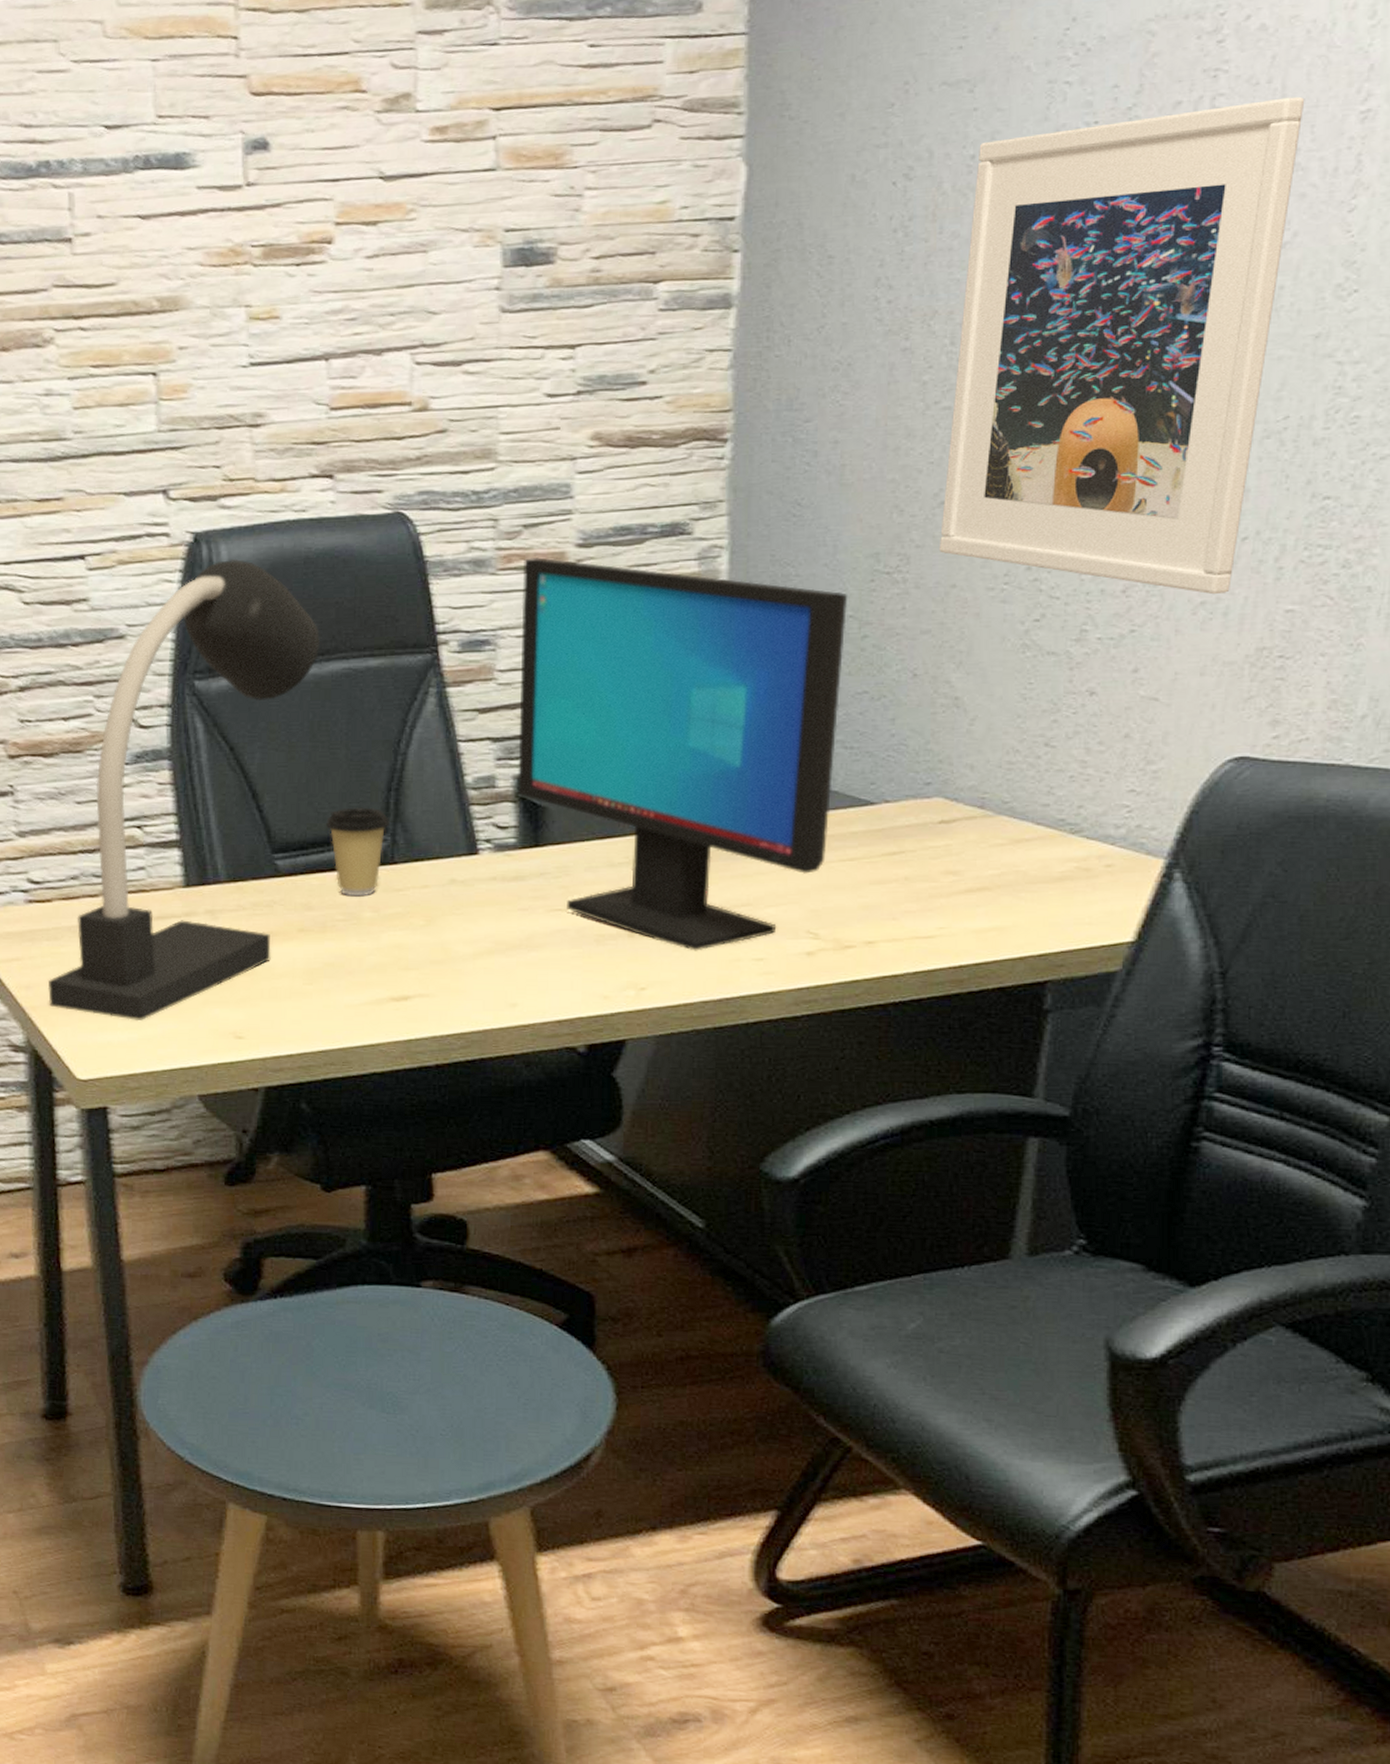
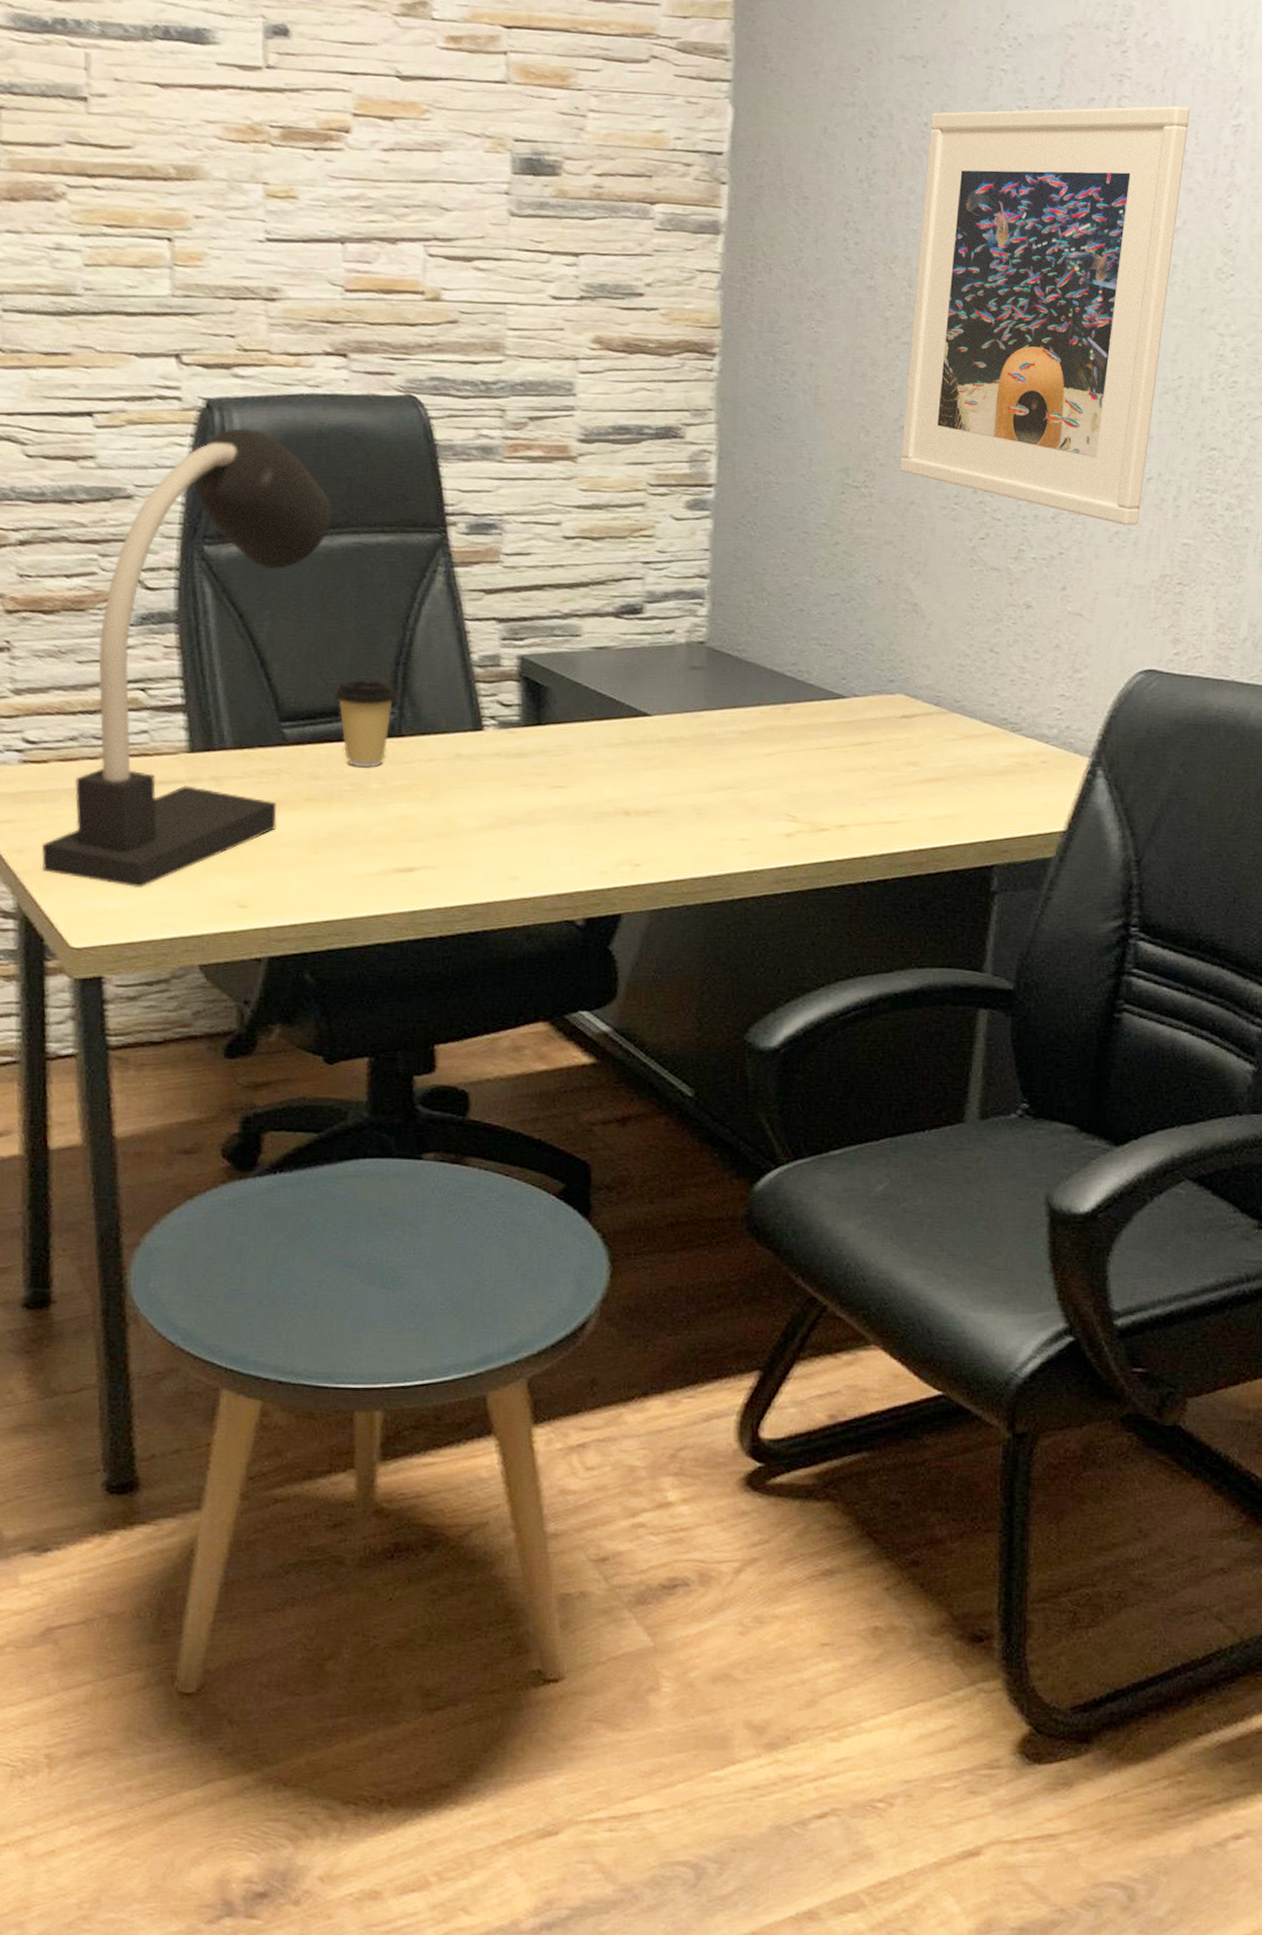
computer monitor: present [517,557,847,951] -> none [521,449,821,830]

